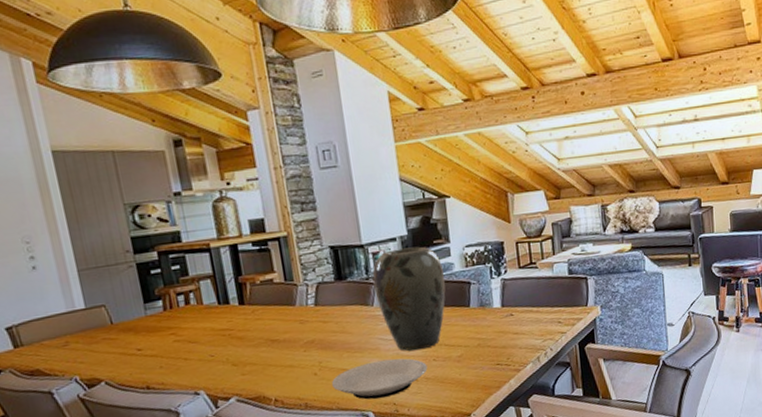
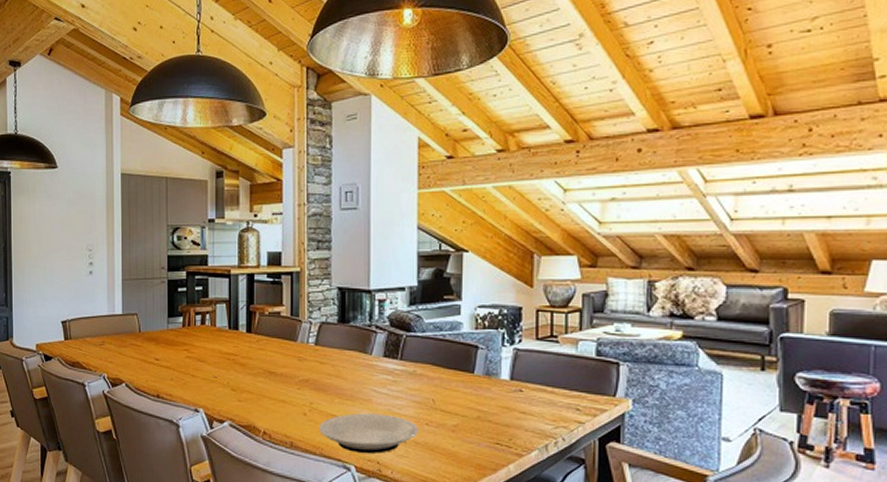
vase: present [372,246,446,351] -> none [375,299,451,411]

